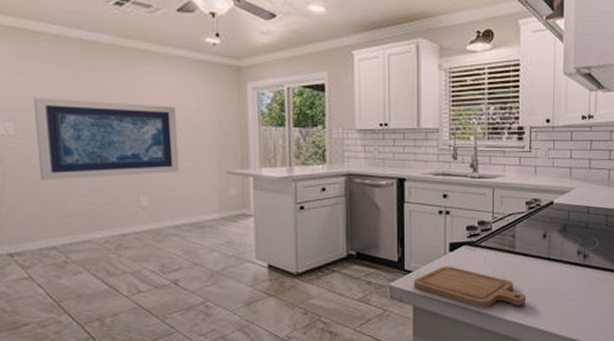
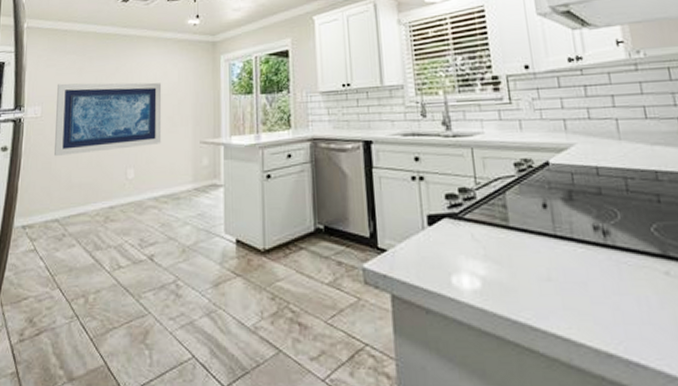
chopping board: present [413,266,526,308] -> none [389,244,533,301]

